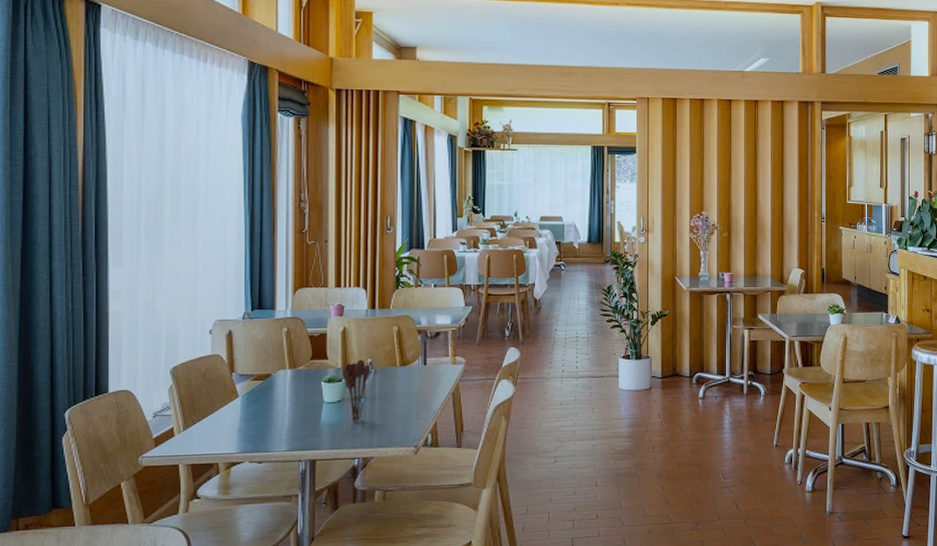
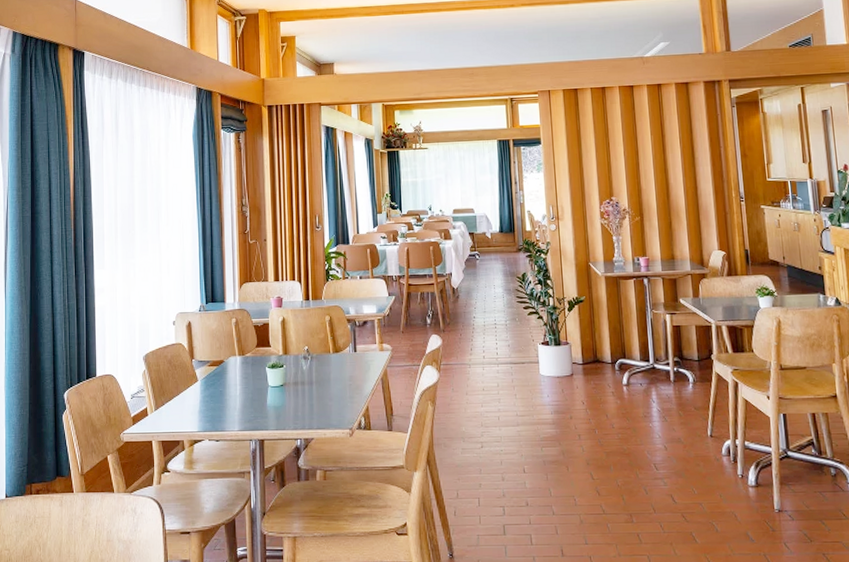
utensil holder: present [342,359,371,421] -> none [283,347,308,404]

